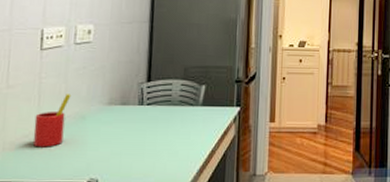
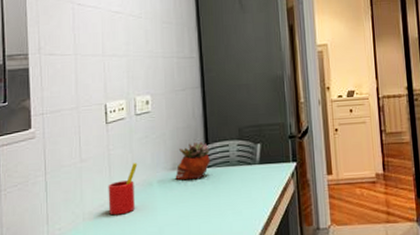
succulent planter: none [111,78,151,116] -> present [175,142,210,180]

